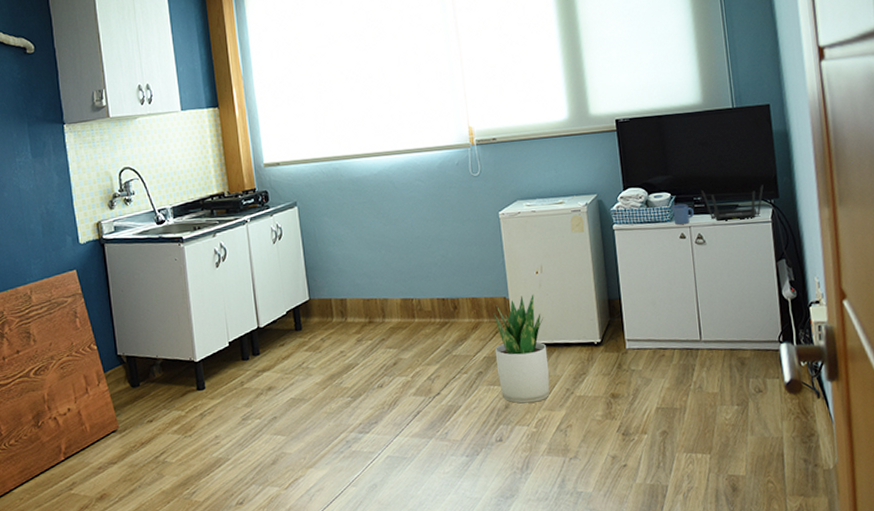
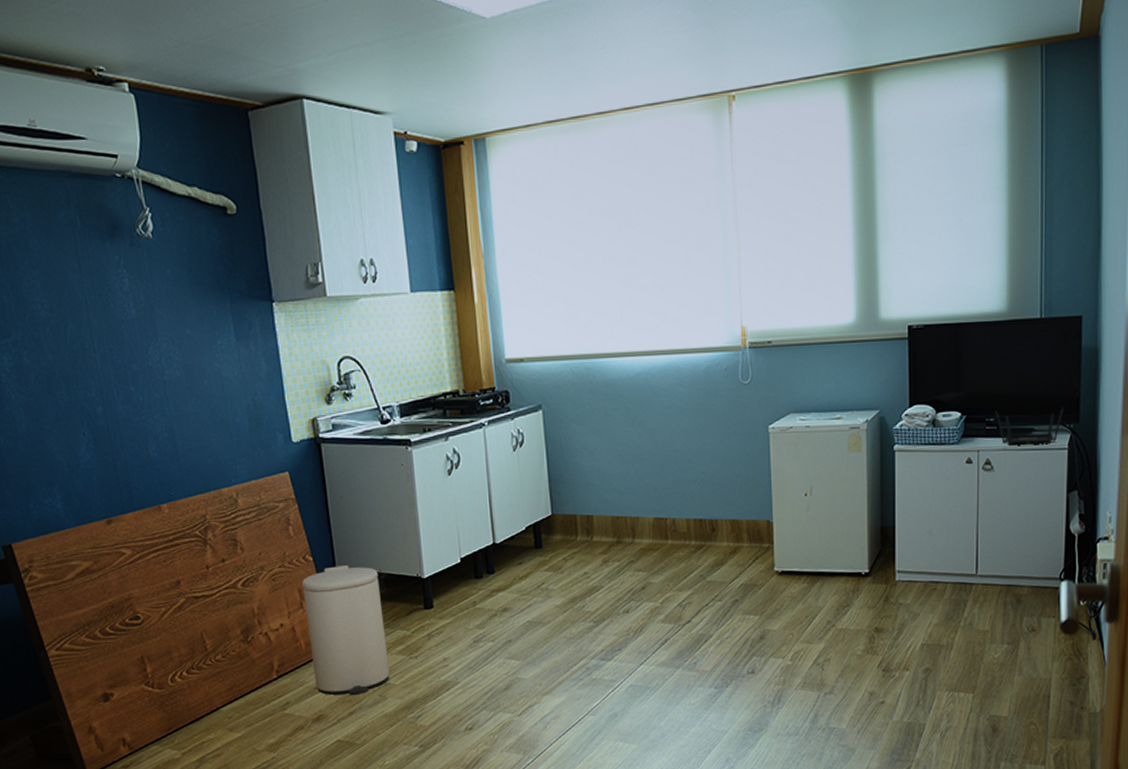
pedal bin: none [87,352,167,475] -> present [301,565,390,696]
planter: present [493,294,550,404] -> none [753,519,811,635]
mug: present [671,203,695,226] -> none [960,424,985,449]

